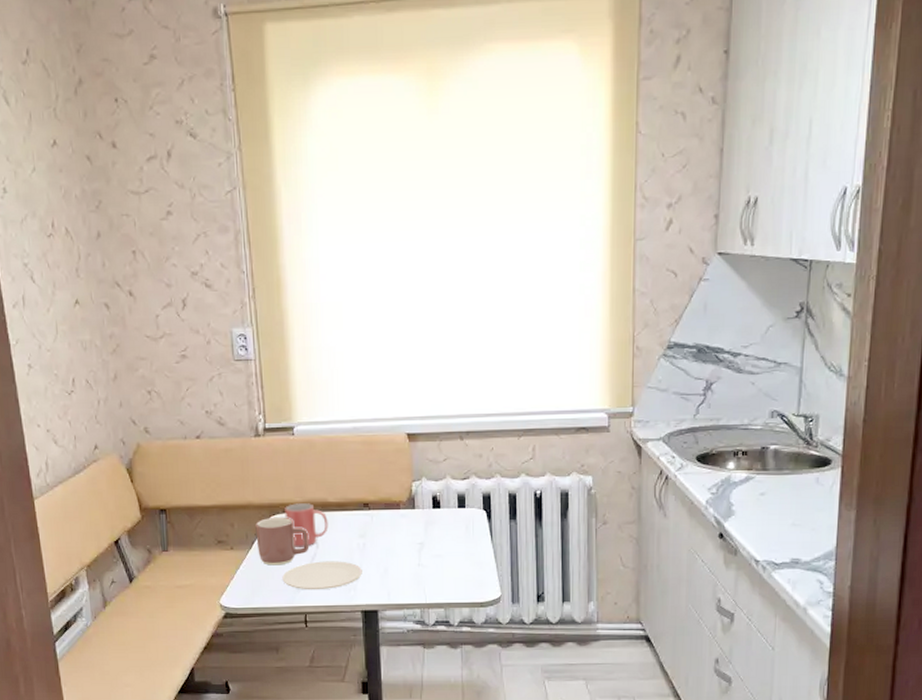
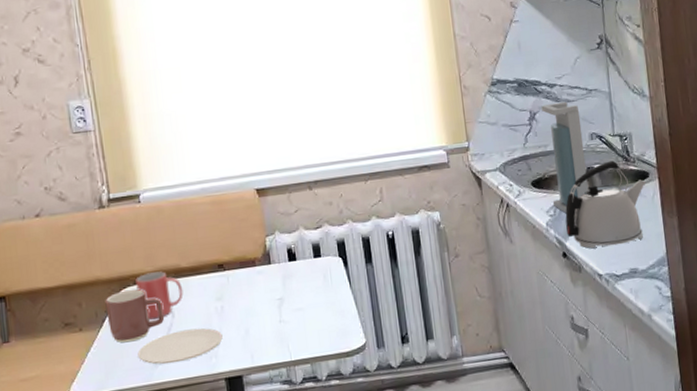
soap dispenser: none [716,373,763,493] -> present [541,101,589,214]
kettle: none [728,442,826,533] -> present [565,160,646,249]

